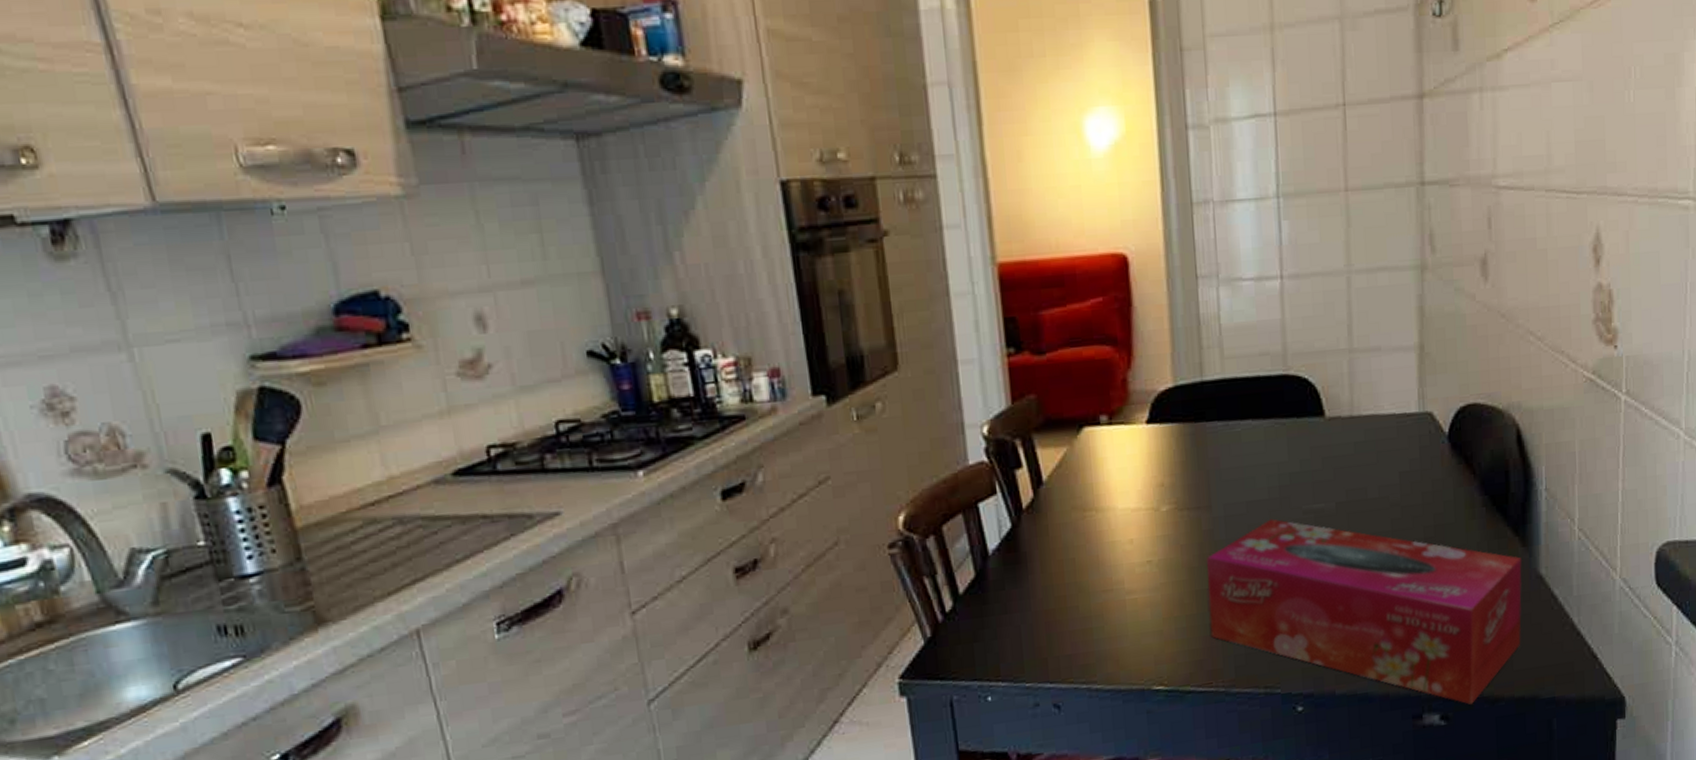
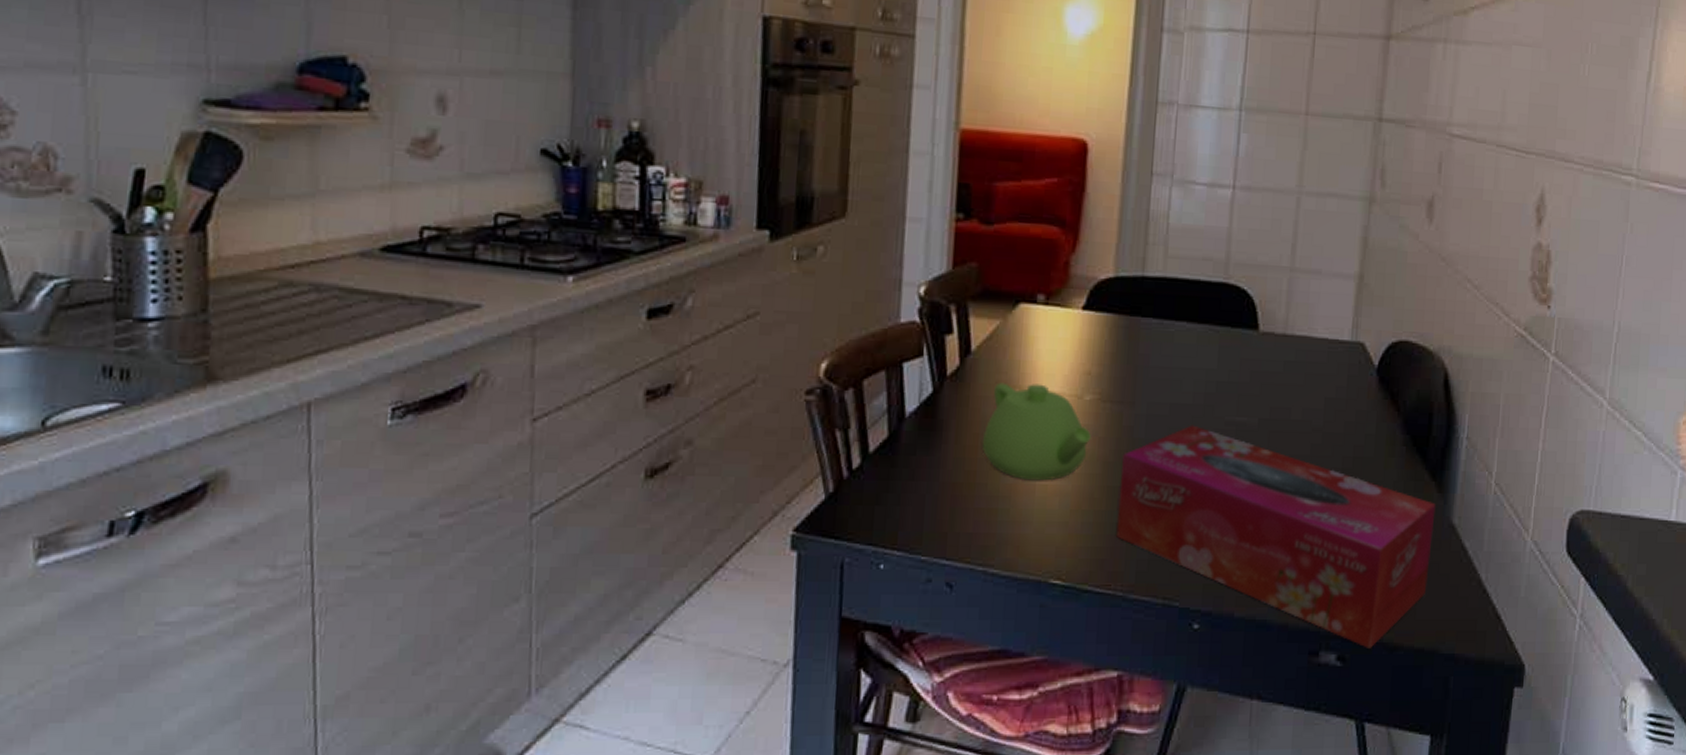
teapot: none [1067,502,1173,597] -> present [981,382,1091,481]

